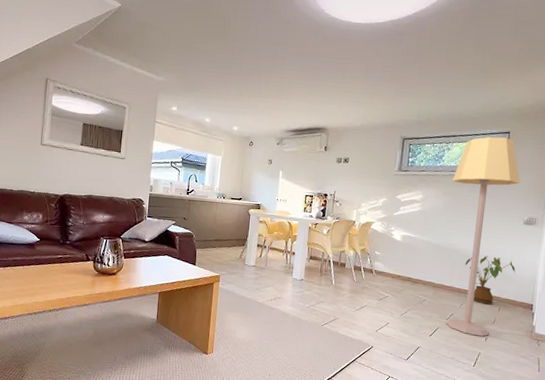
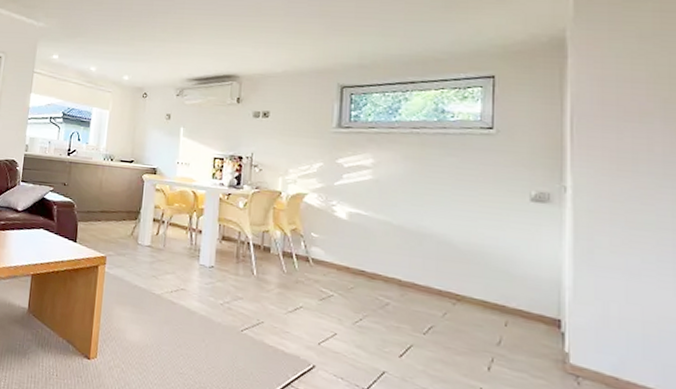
lamp: present [446,136,520,337] -> none [414,82,518,364]
house plant: present [465,255,516,305] -> none [444,244,526,316]

